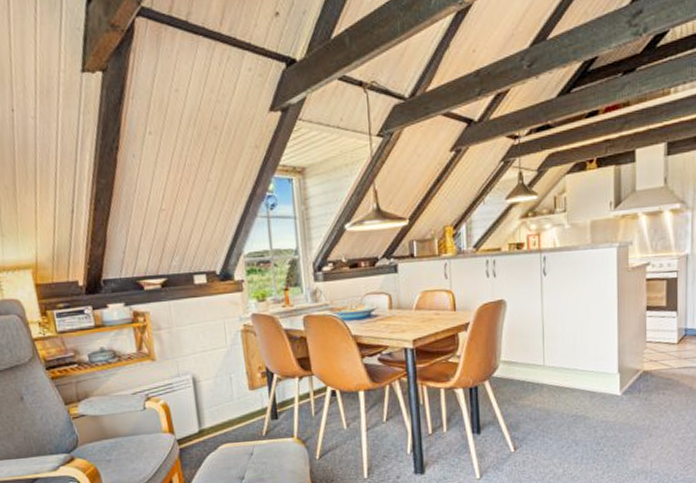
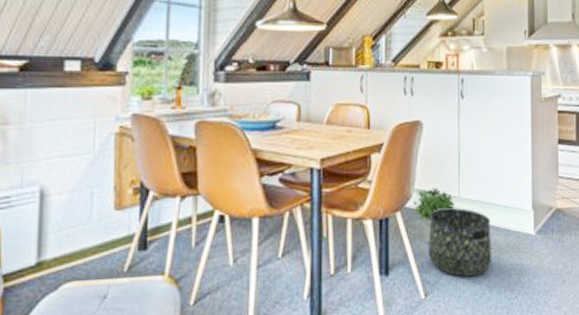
potted plant: none [500,358,541,406] -> present [413,188,455,243]
basket: none [516,375,578,433] -> present [429,208,492,277]

